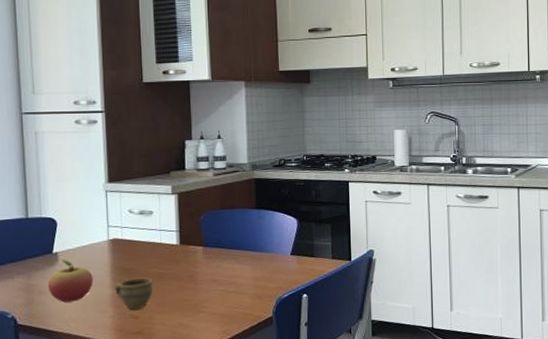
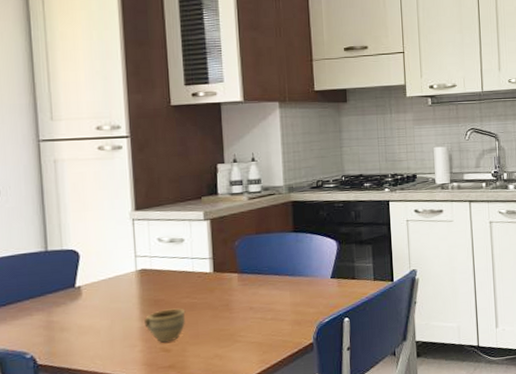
fruit: present [47,259,93,302] -> none [70,292,121,339]

